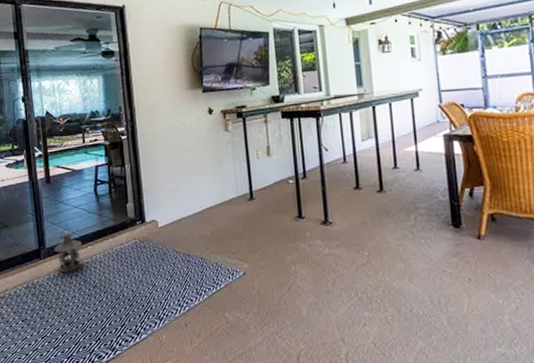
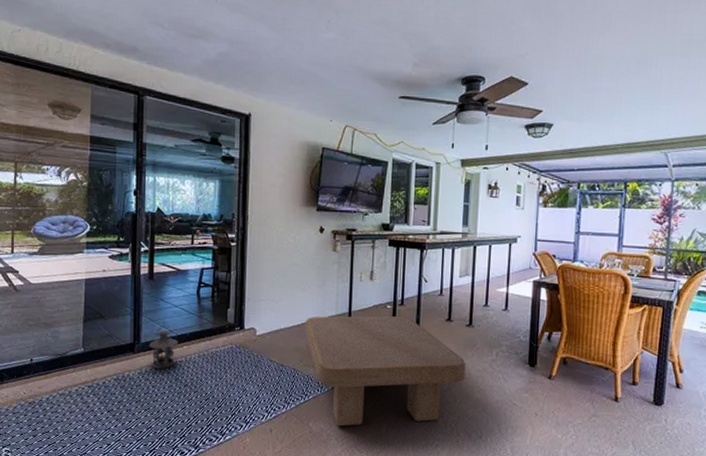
coffee table: none [206,190,384,314] -> present [305,315,466,427]

